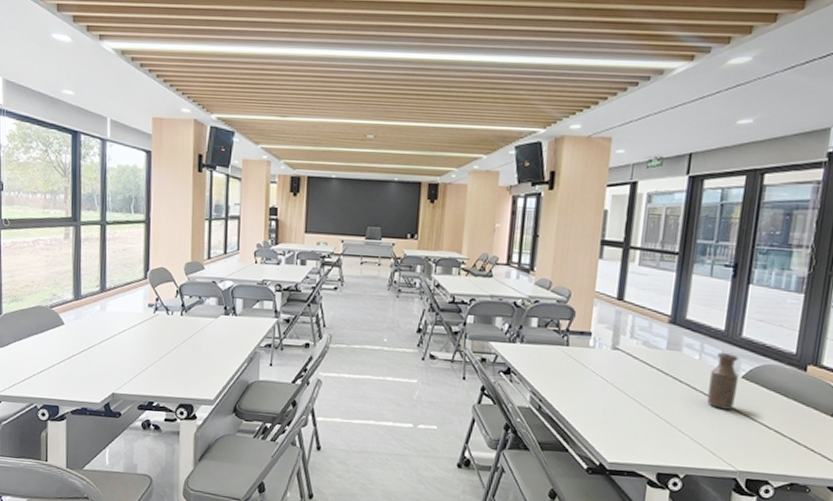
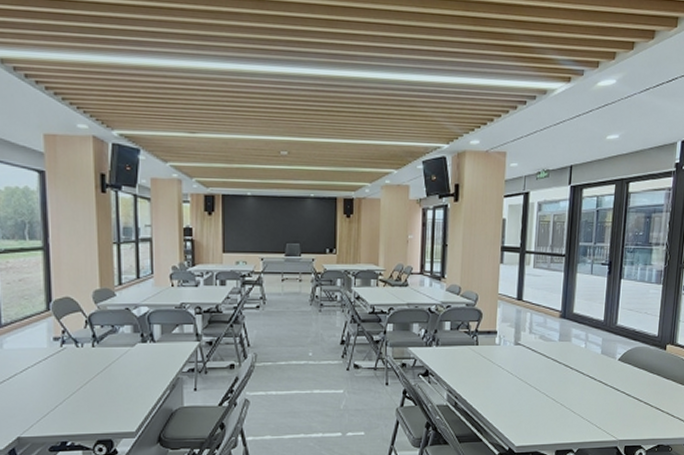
bottle: present [707,353,739,410] -> none [593,340,616,389]

